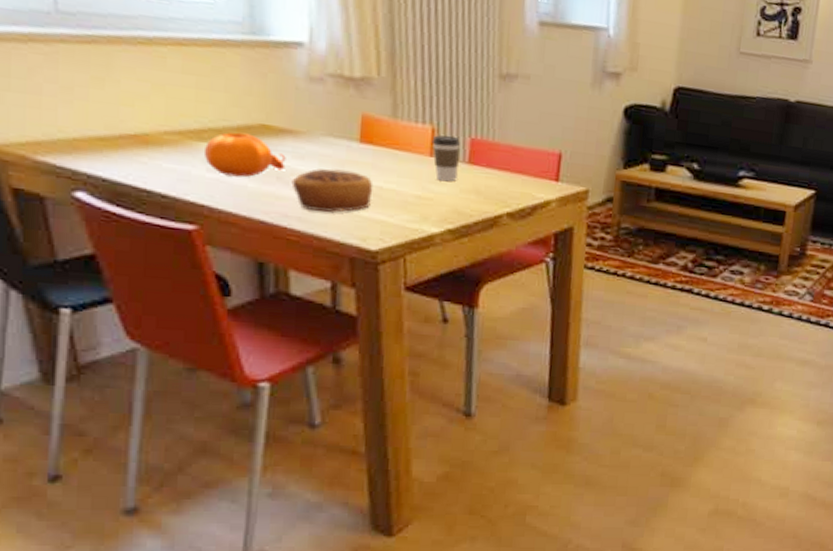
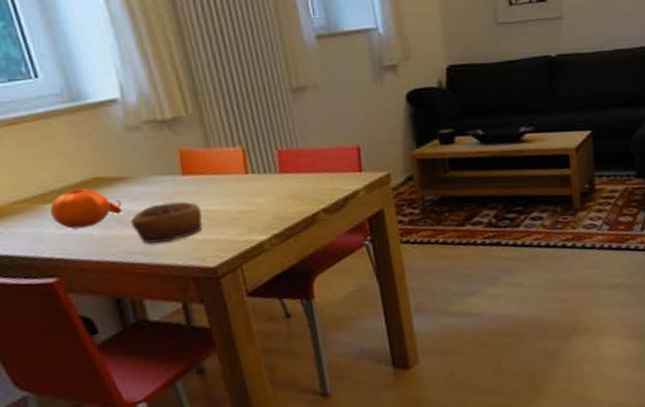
coffee cup: present [431,135,460,182] -> none [244,151,273,194]

